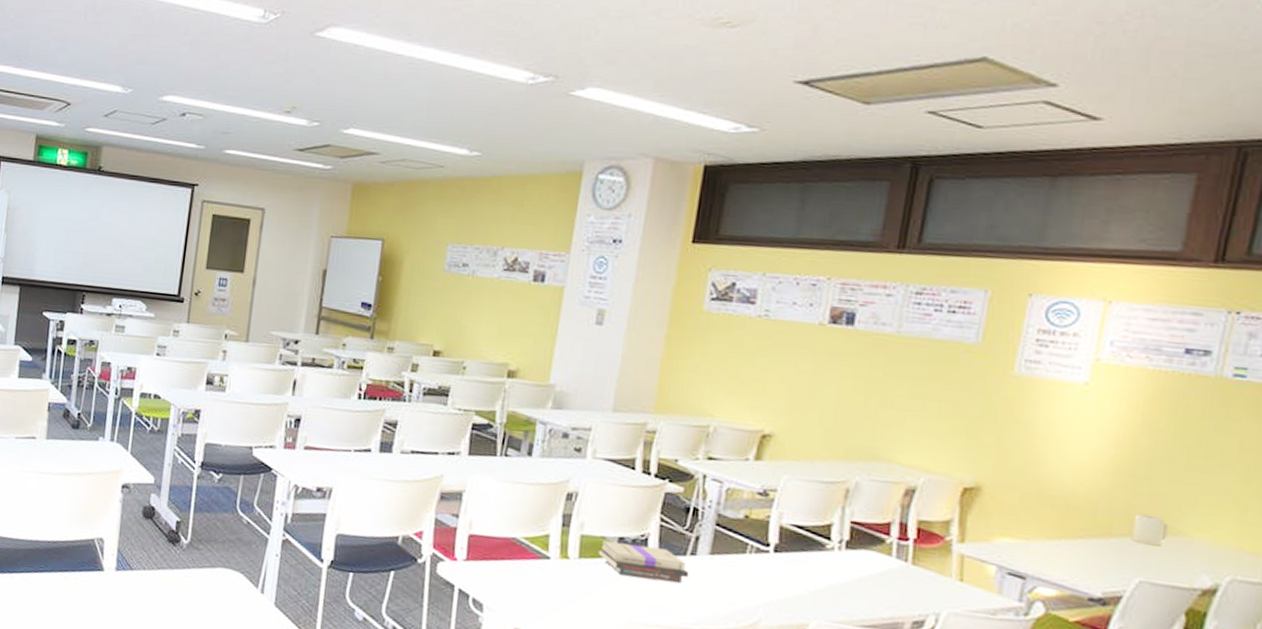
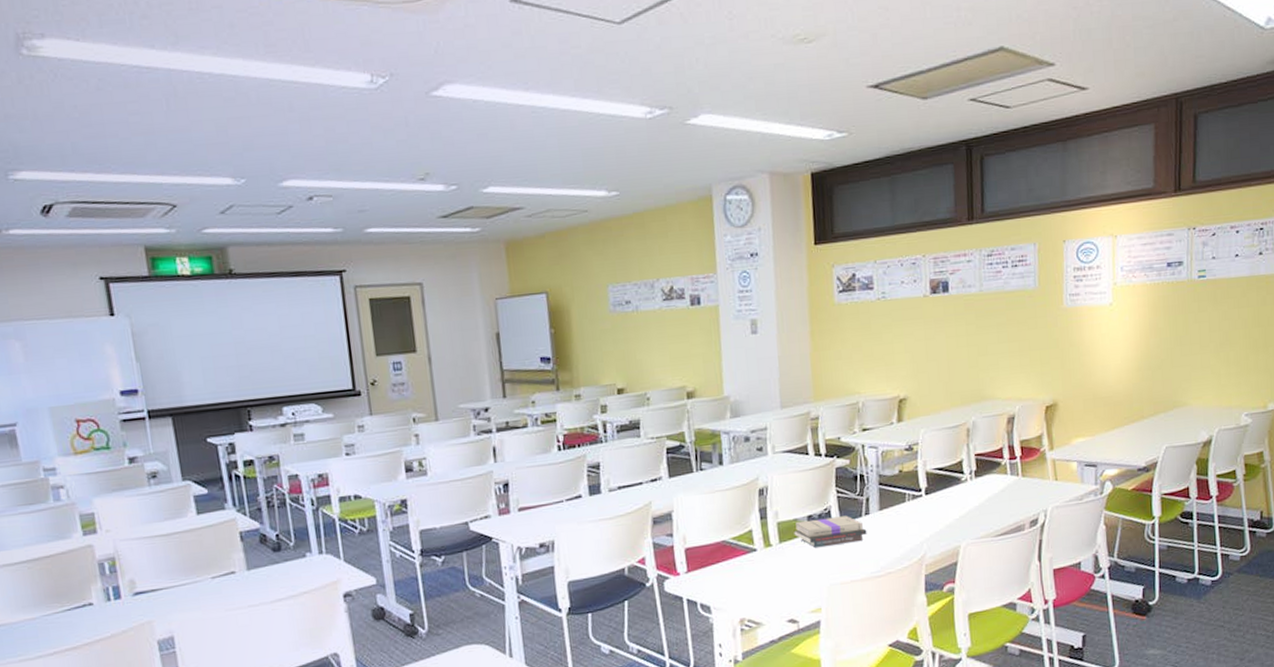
mug: present [1131,513,1168,547] -> none [1155,395,1177,419]

